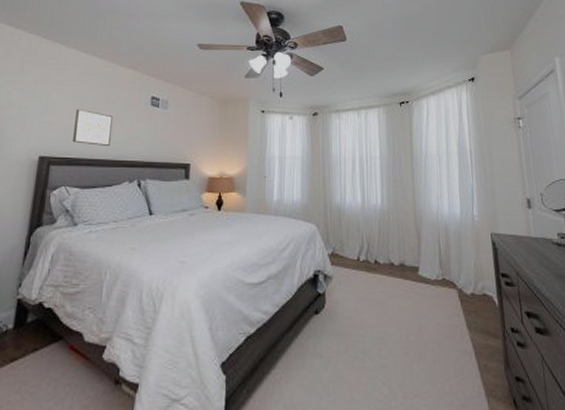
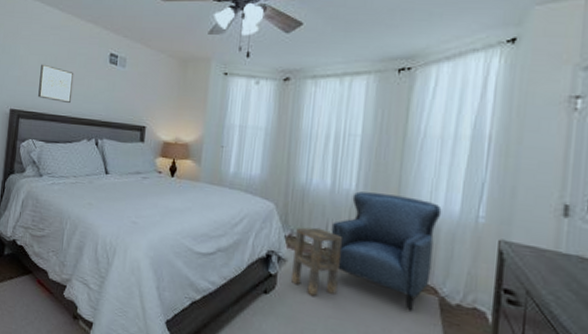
side table: none [337,242,378,308] -> present [291,227,342,296]
armchair: none [366,205,449,307] -> present [328,191,442,311]

